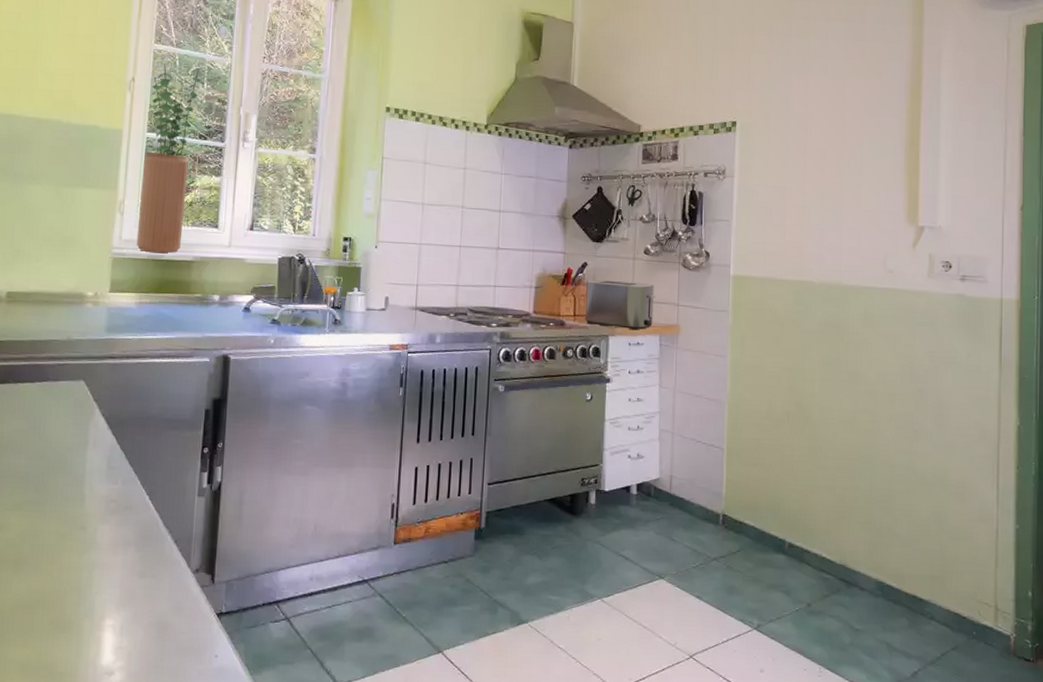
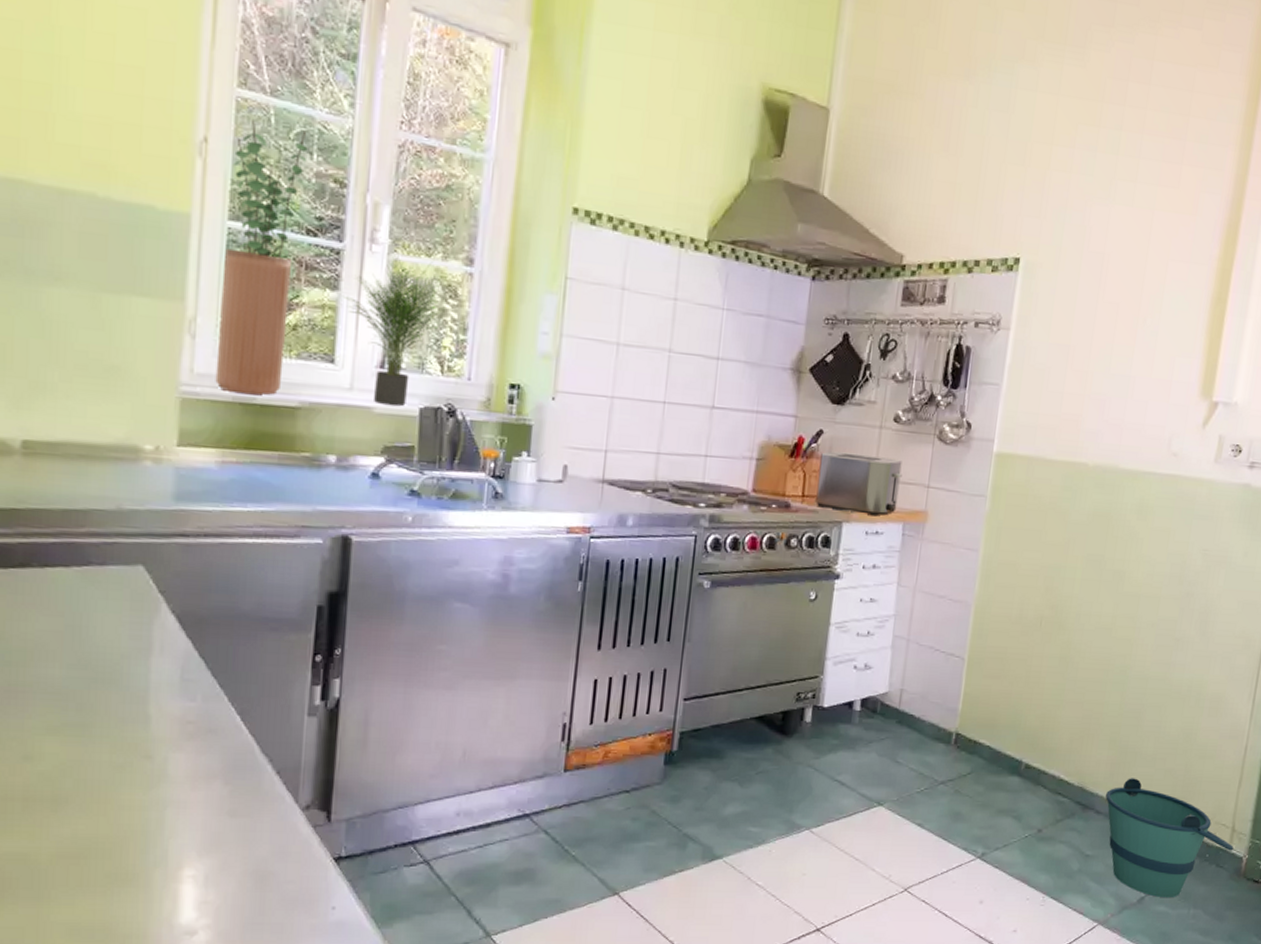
potted plant: none [223,148,297,258] -> present [341,254,446,407]
bucket: none [866,557,1000,674] -> present [1105,778,1234,898]

